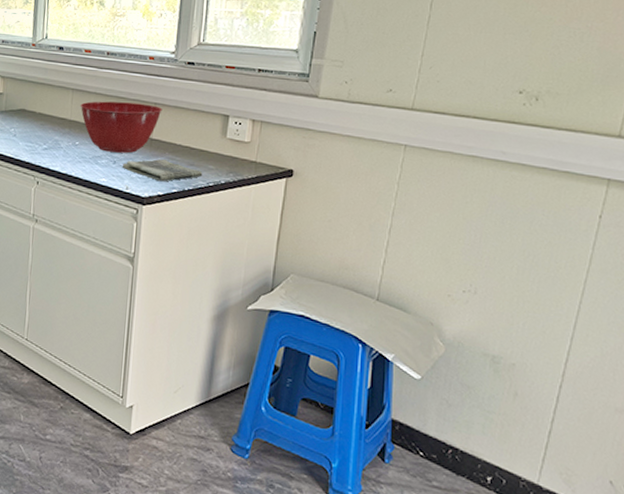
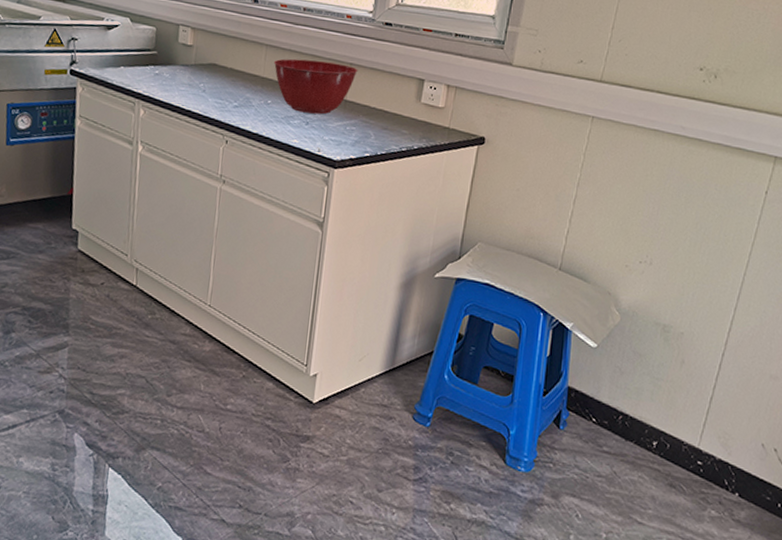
dish towel: present [122,159,203,182] -> none [314,122,396,145]

